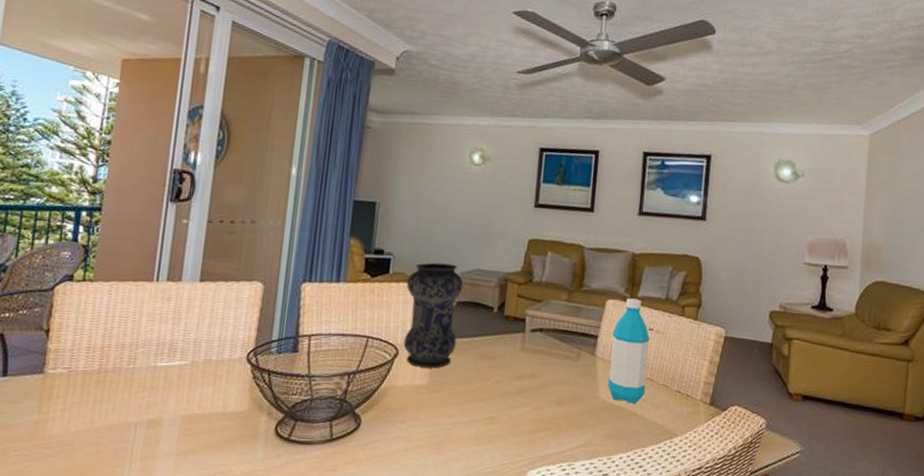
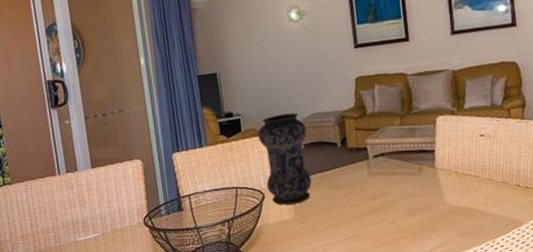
water bottle: present [607,298,650,404] -> none [447,111,487,203]

